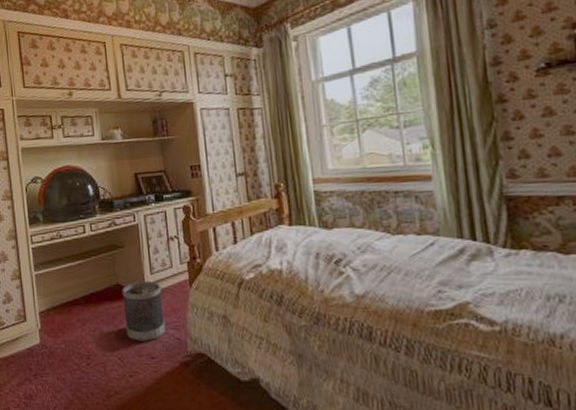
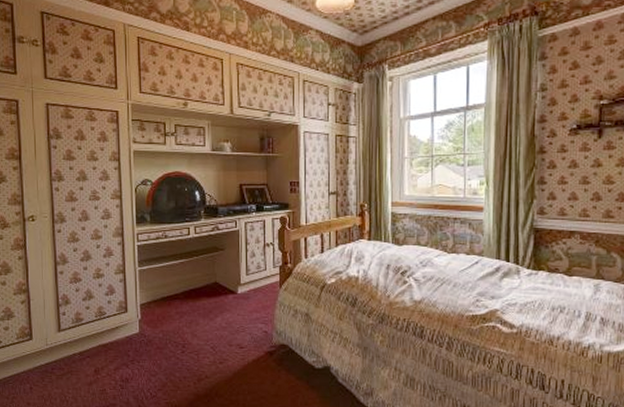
wastebasket: present [122,281,166,342] -> none [219,280,255,334]

